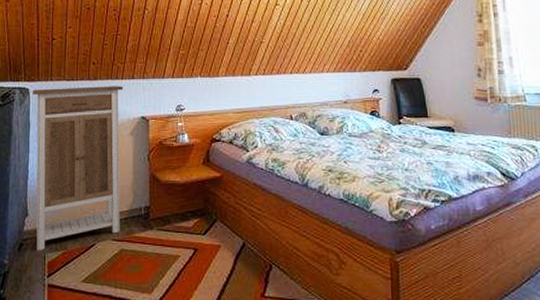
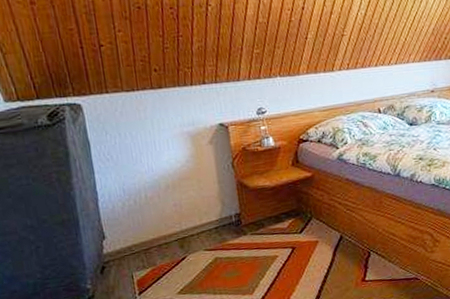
cabinet: present [32,86,124,251] -> none [85,92,212,272]

